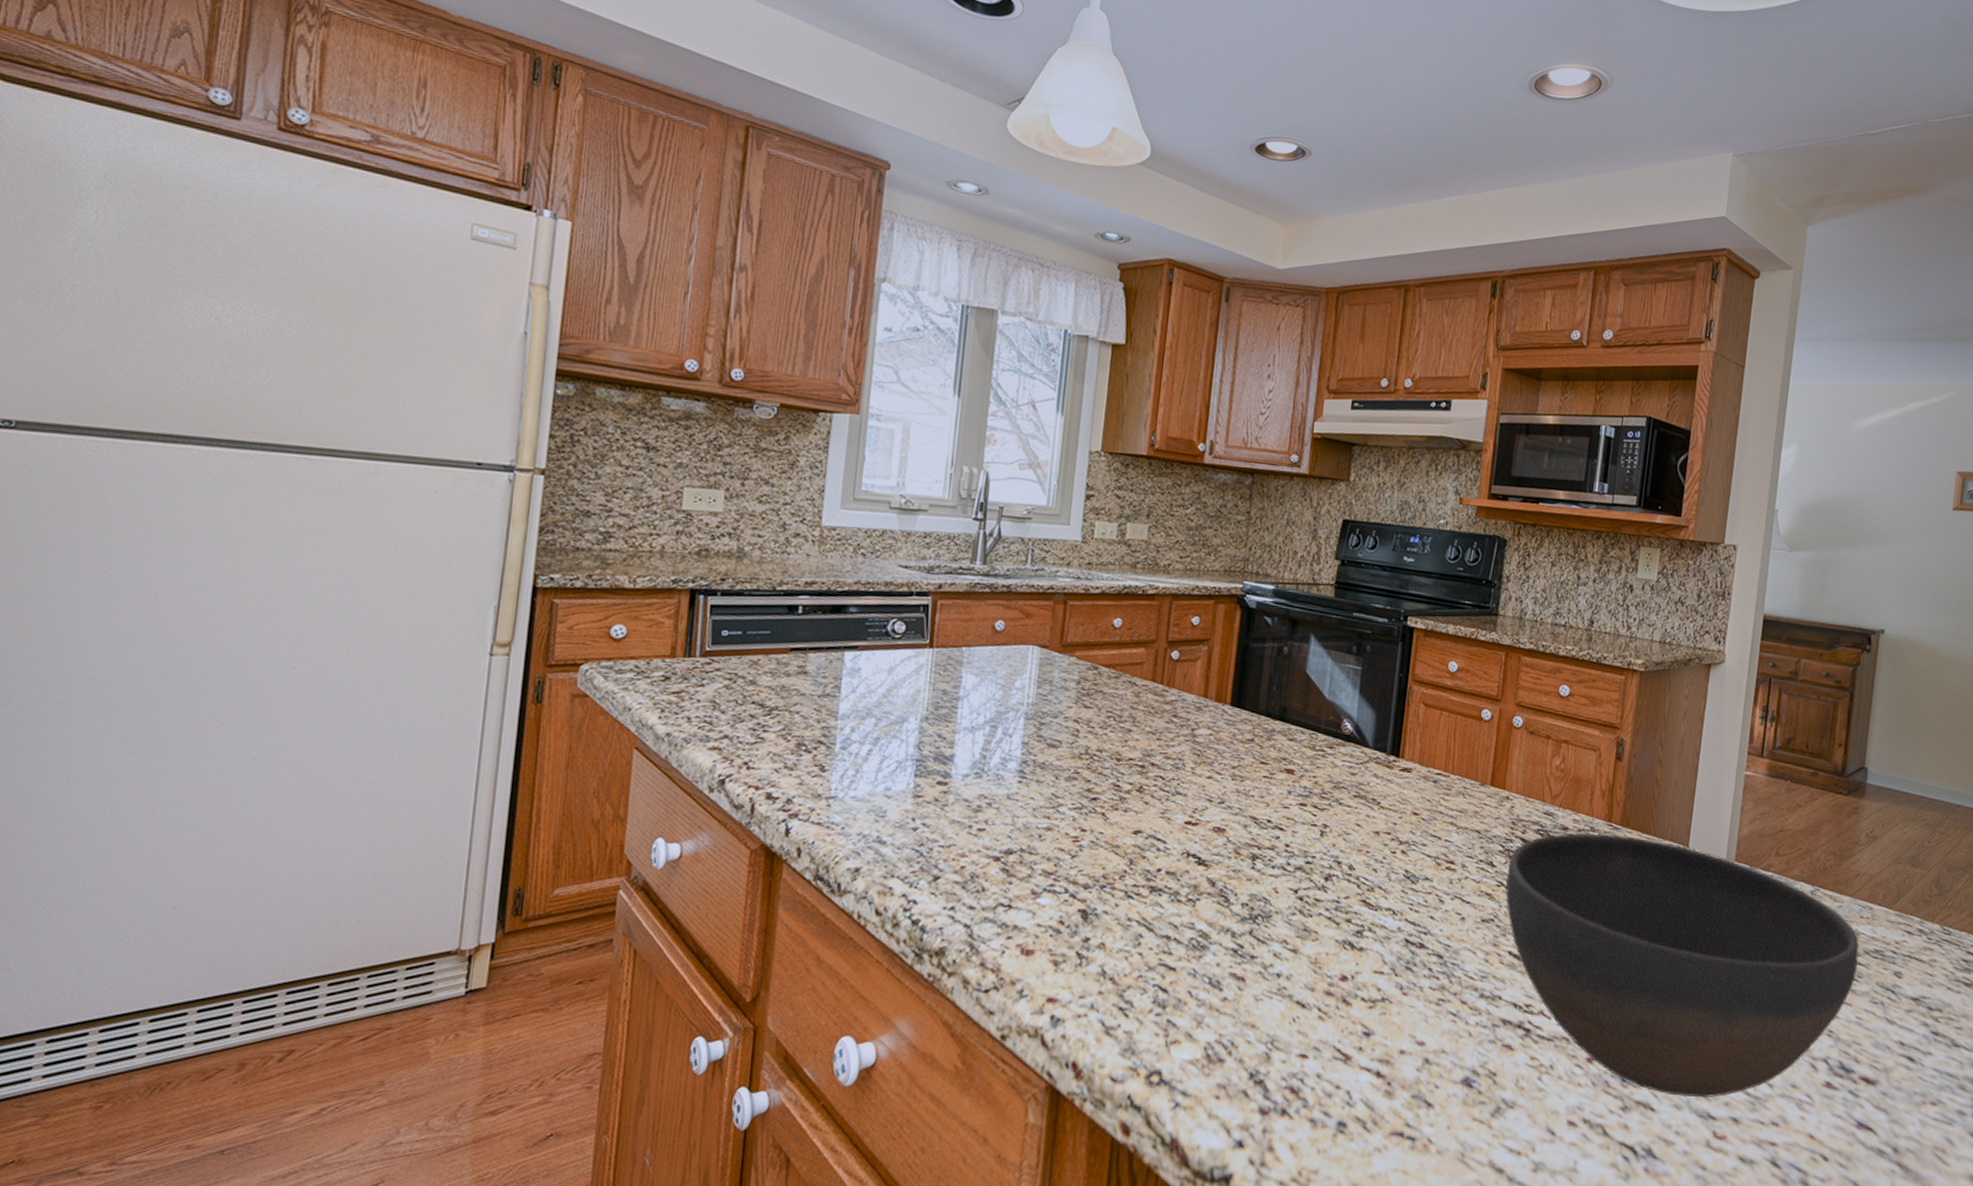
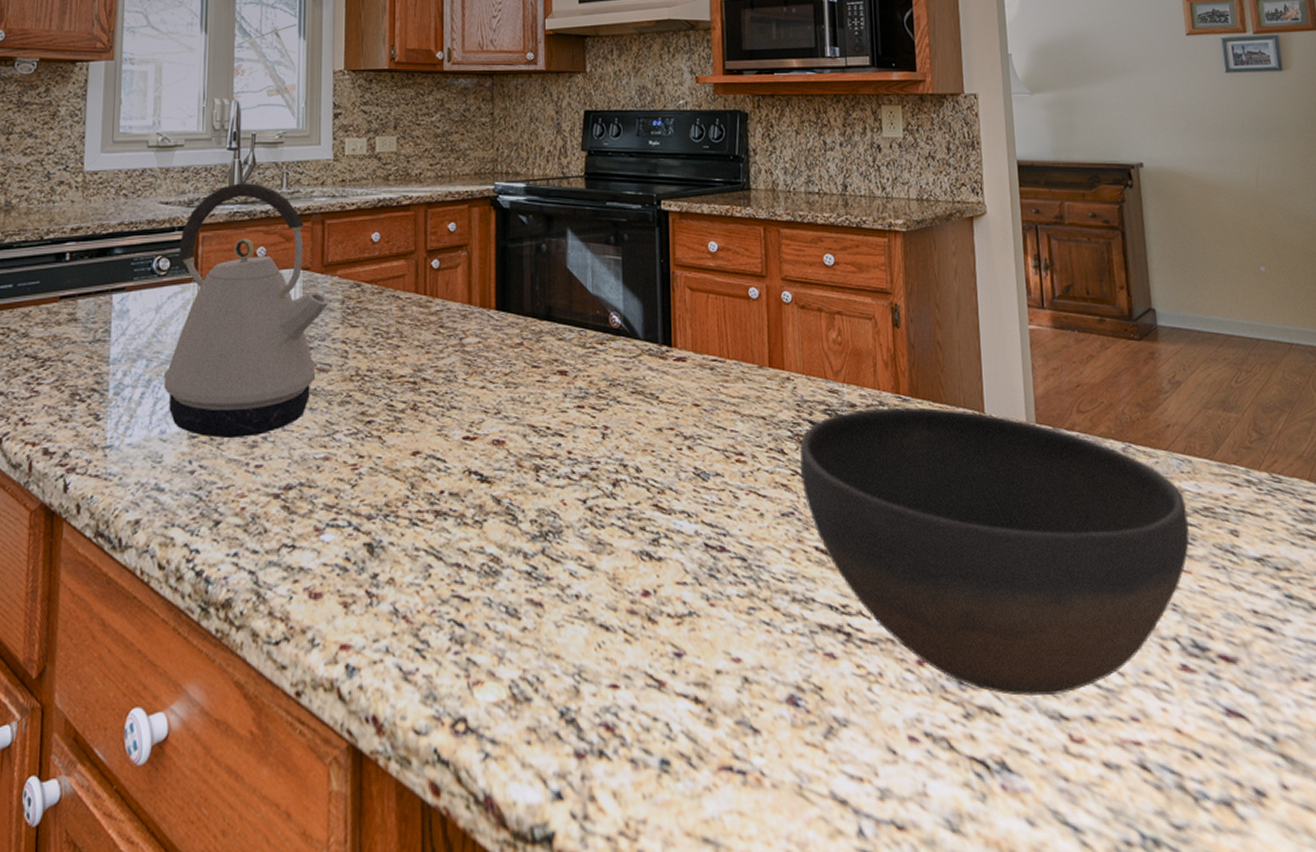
kettle: none [892,554,1065,802] -> present [164,183,329,439]

